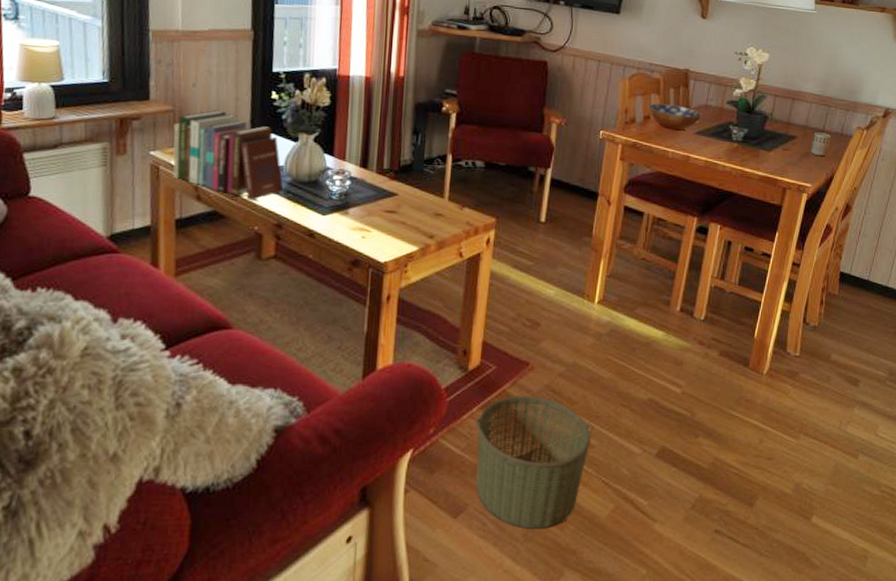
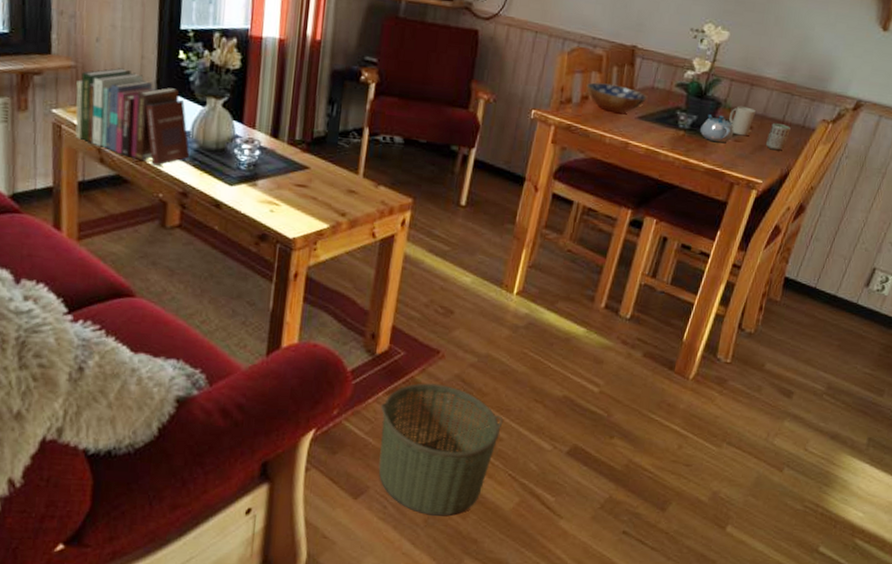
teapot: none [751,126,782,153] -> present [699,113,734,144]
cup: none [776,118,800,145] -> present [729,106,757,136]

